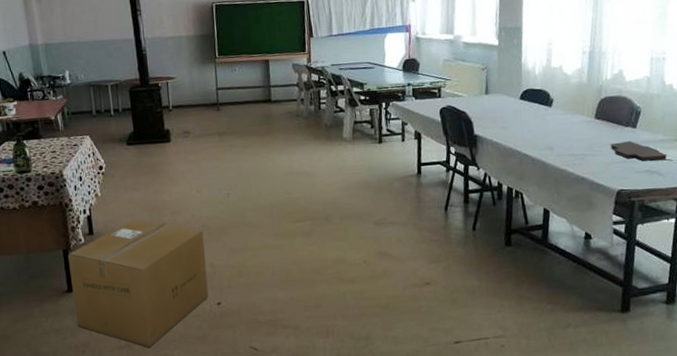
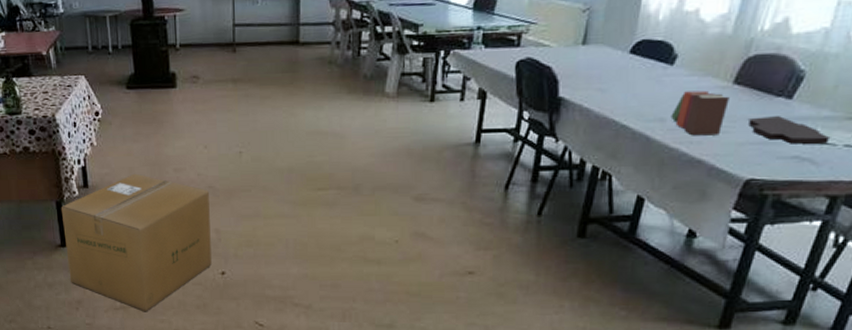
books: none [556,124,595,159] -> present [670,90,730,136]

